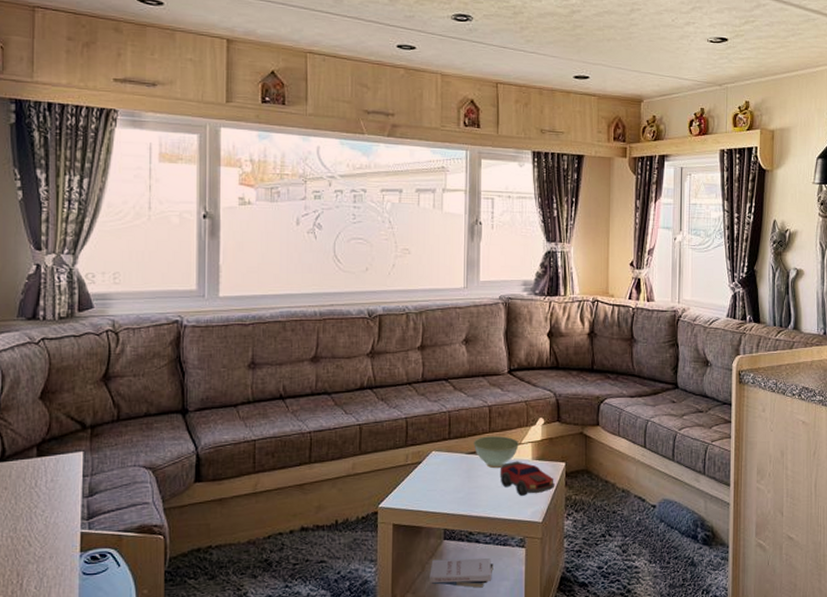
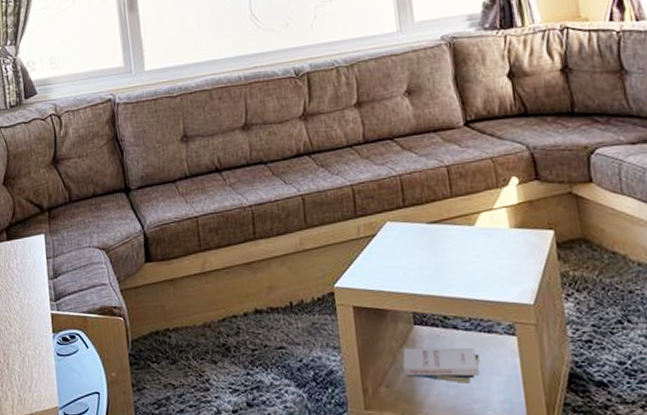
bowl: present [473,436,520,469] -> none [433,201,492,241]
toy car: present [500,461,554,496] -> none [470,230,544,272]

